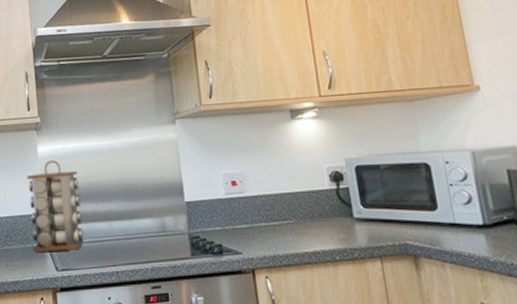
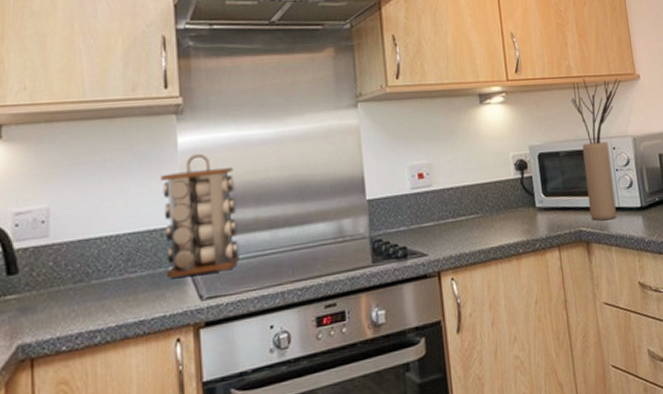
vase: none [393,91,454,236] -> present [571,78,621,221]

